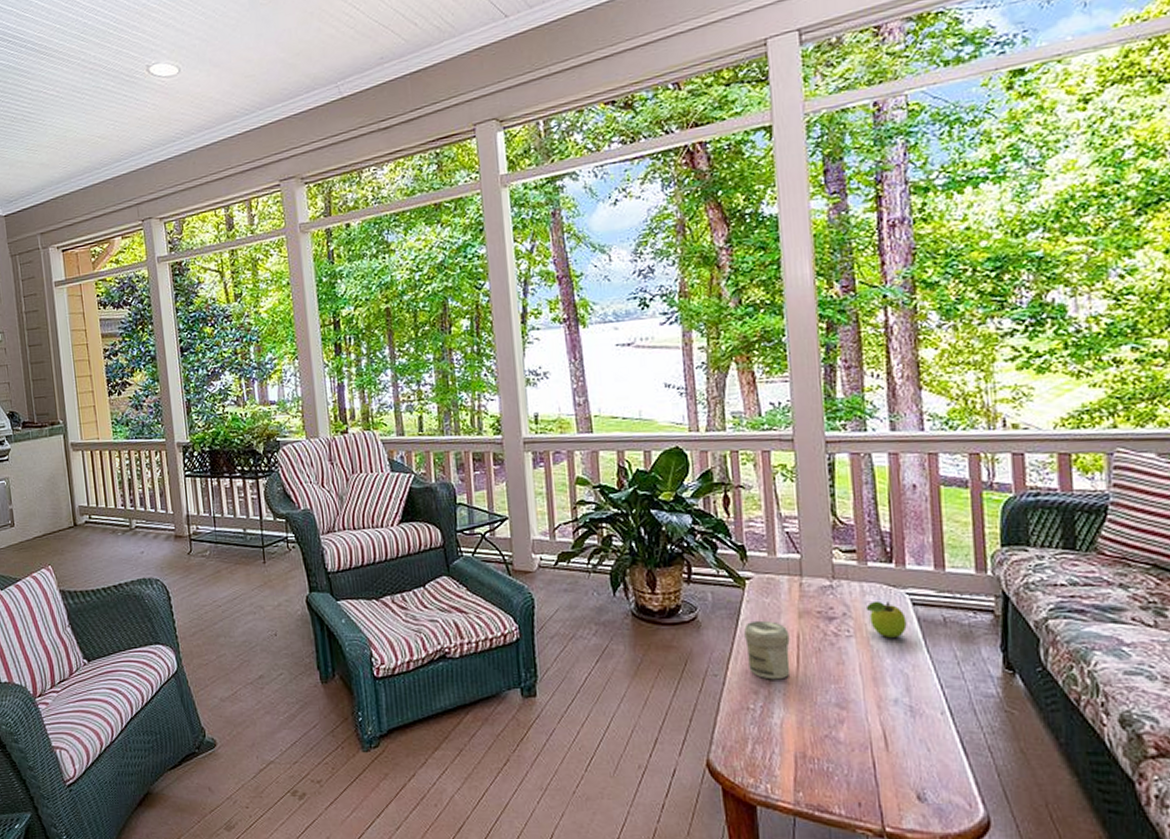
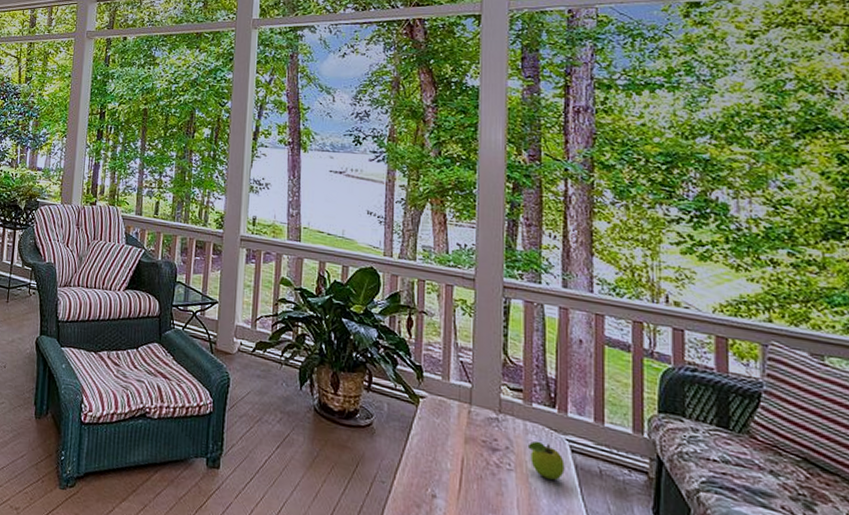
jar: present [744,620,791,680] -> none [413,437,455,499]

